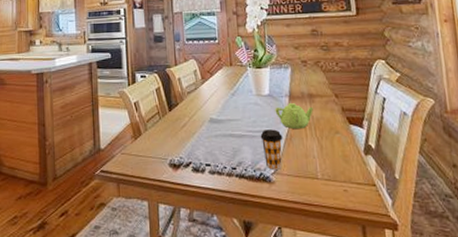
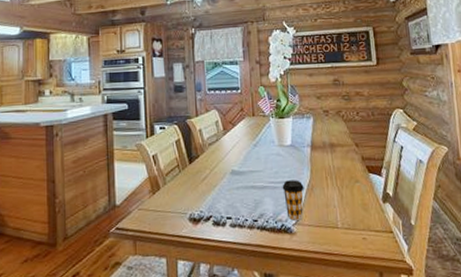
teapot: present [275,103,313,130] -> none [297,153,334,180]

